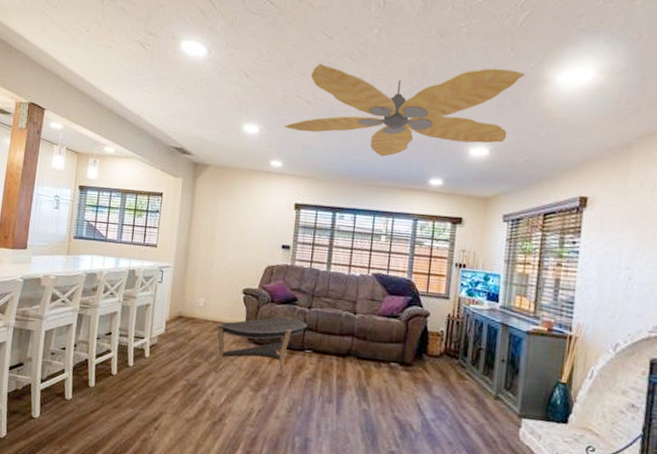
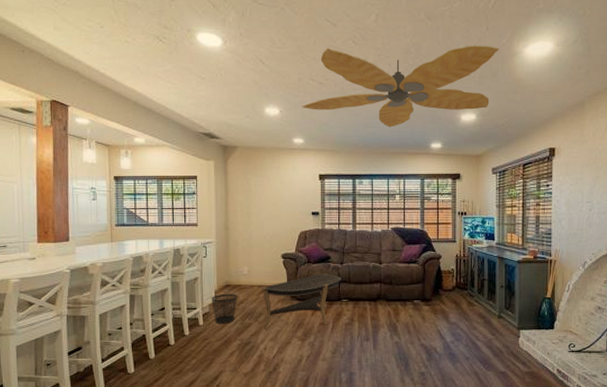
wastebasket: none [161,325,189,360] -> present [211,293,237,324]

